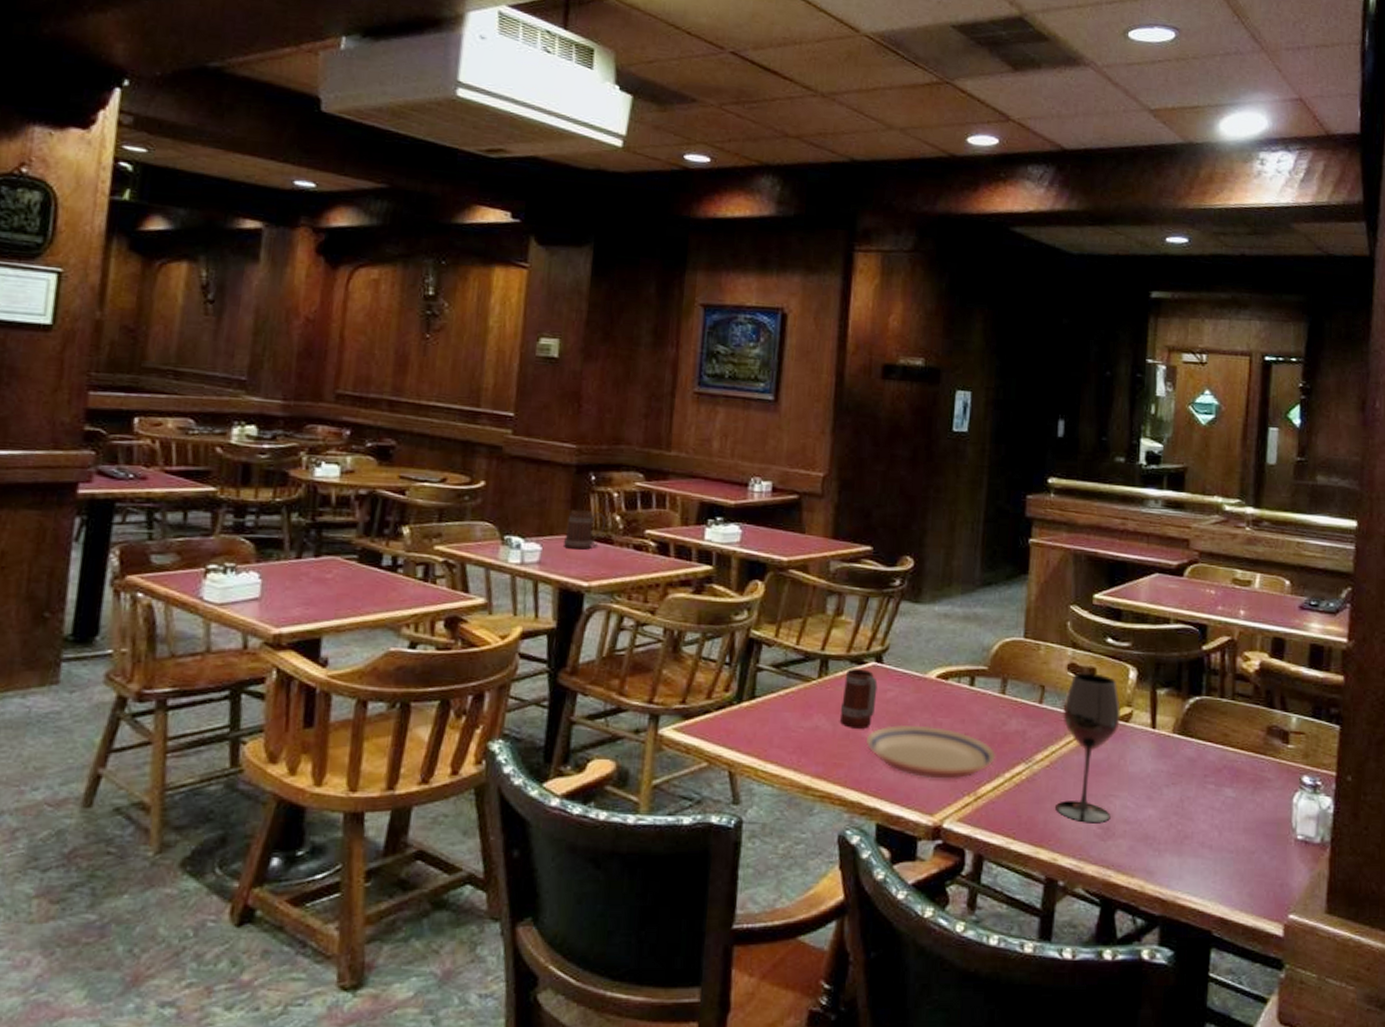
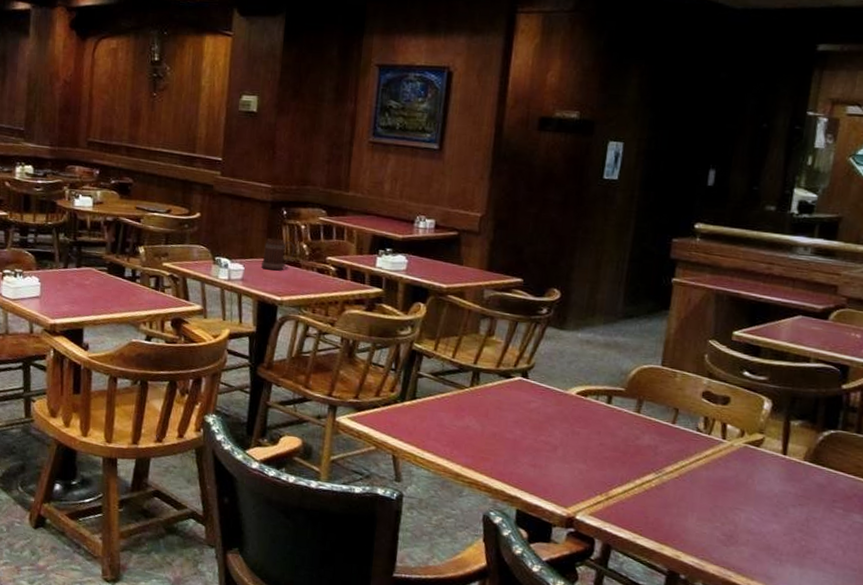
beer mug: present [839,669,878,729] -> none [487,381,523,432]
plate: present [867,724,997,780] -> none [511,430,629,481]
wineglass: present [1055,671,1122,824] -> none [682,399,753,531]

